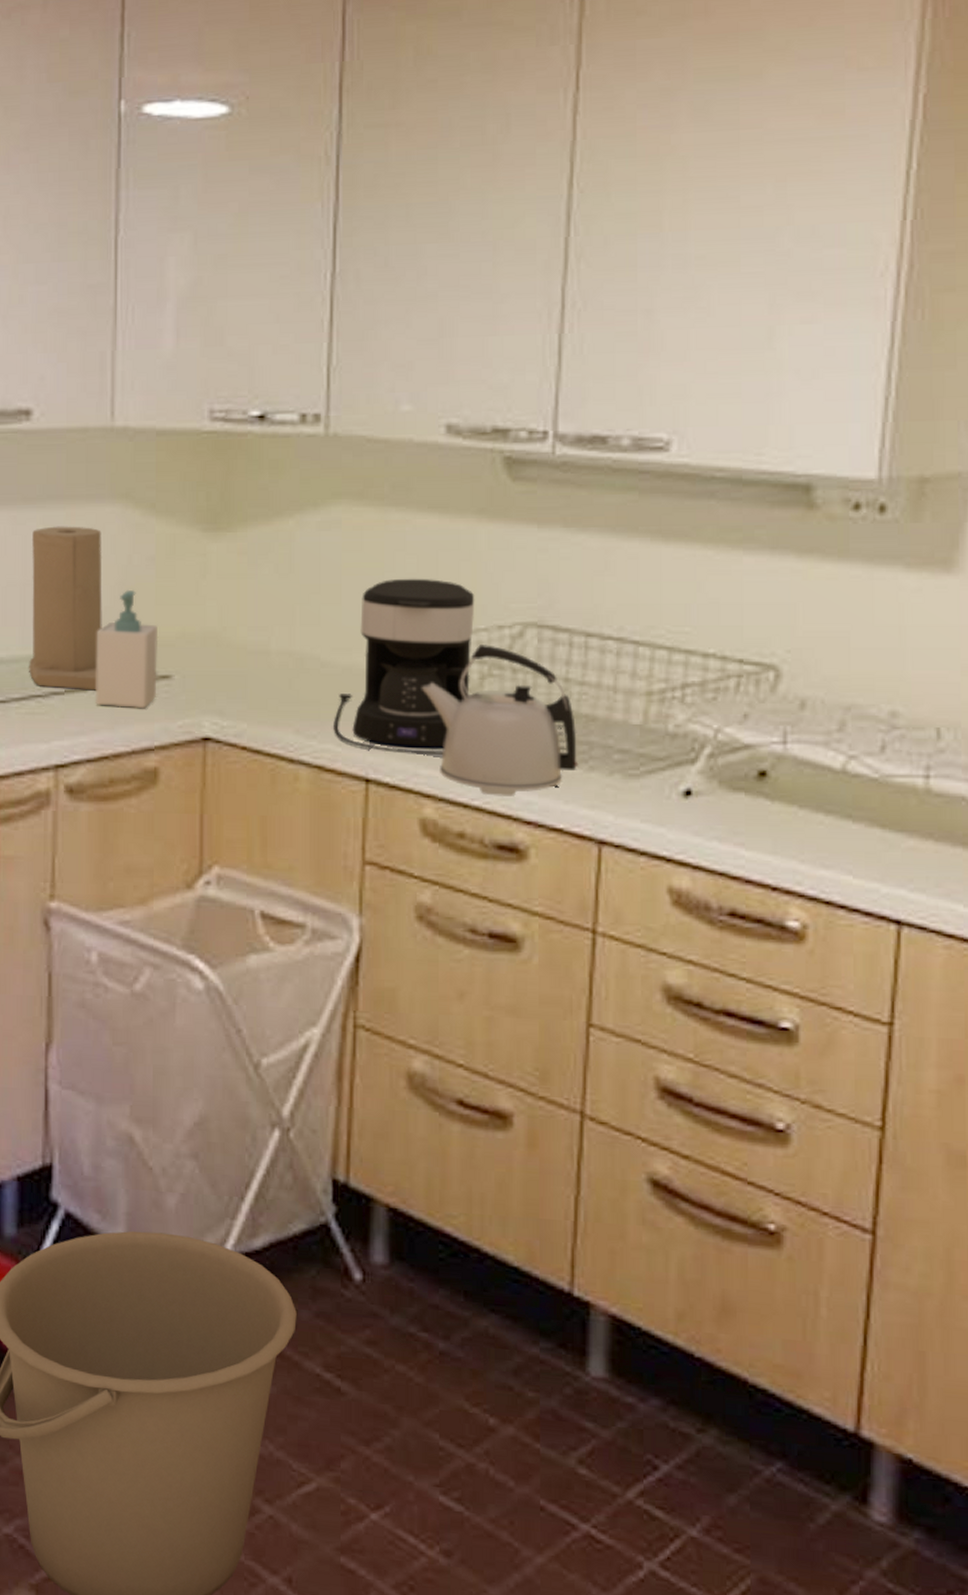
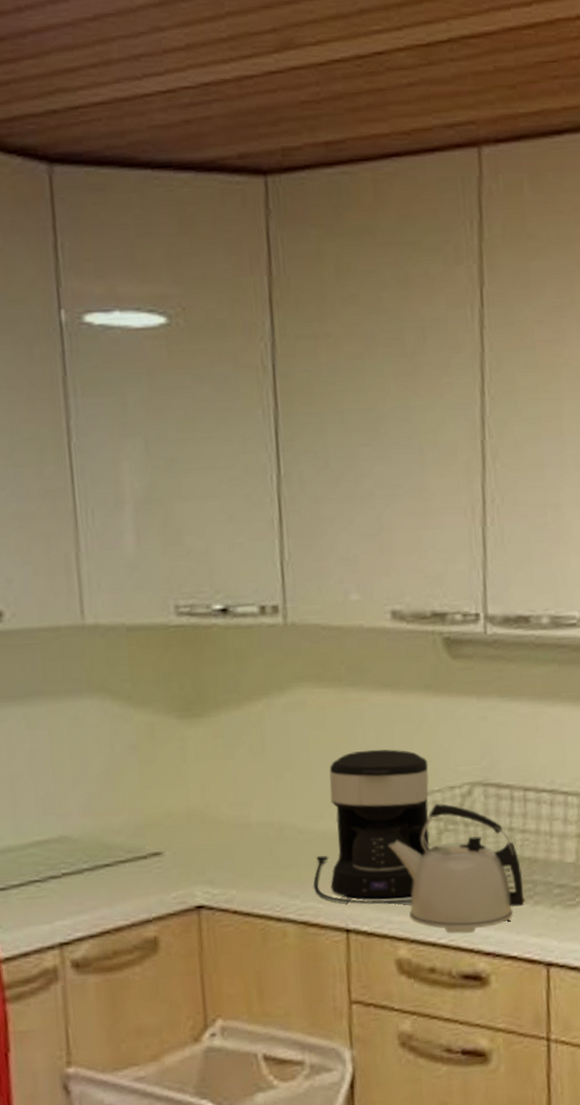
paper towel: present [28,526,102,691] -> none [15,720,93,872]
soap bottle: present [95,589,159,708] -> none [88,776,150,885]

